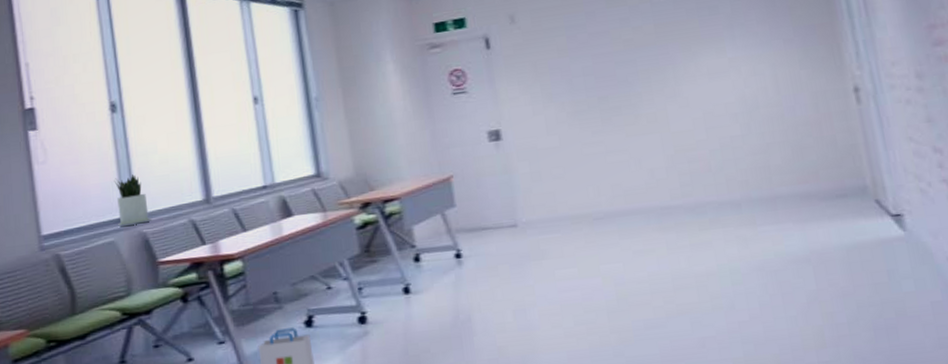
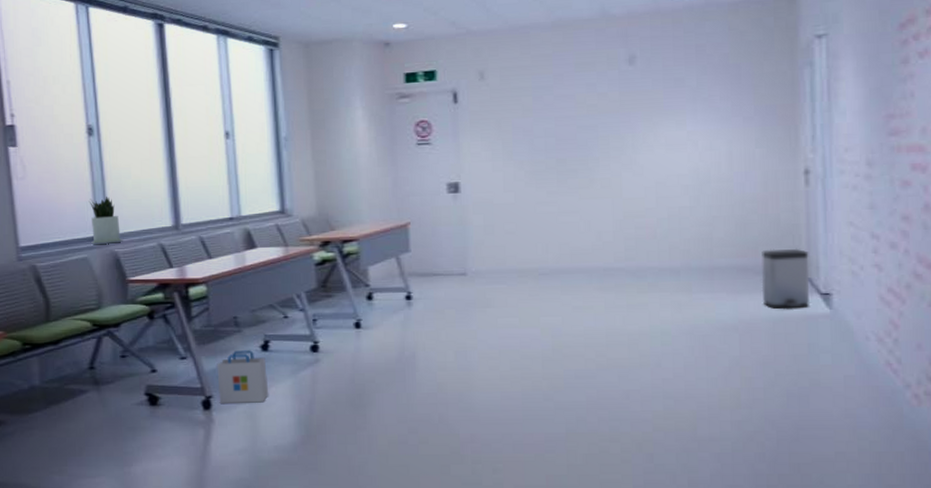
pedal bin: none [823,169,882,236] -> present [761,248,810,310]

